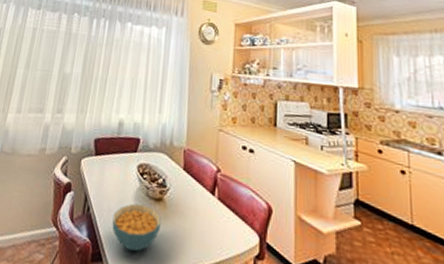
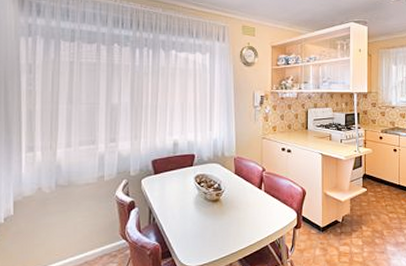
cereal bowl: present [112,203,161,251] -> none [177,206,219,243]

